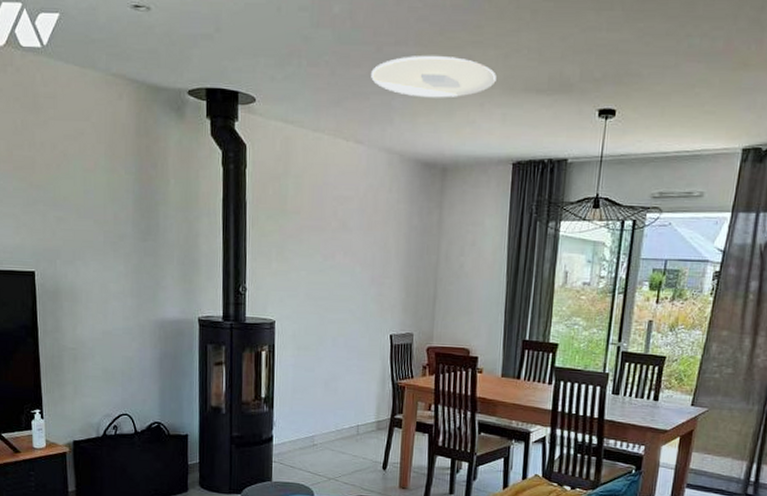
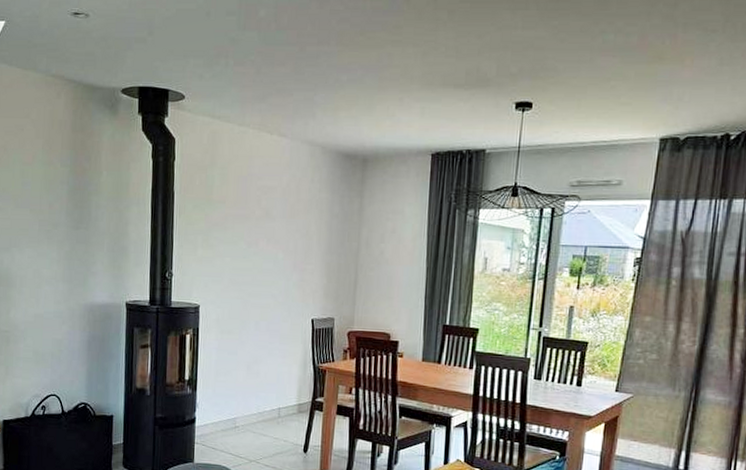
ceiling light: present [371,55,496,98] -> none [294,53,415,94]

